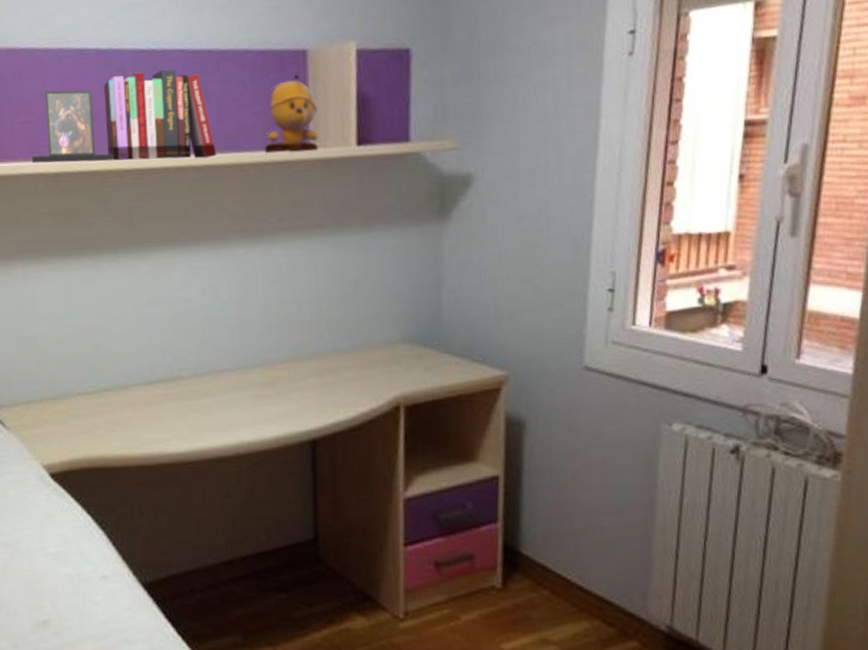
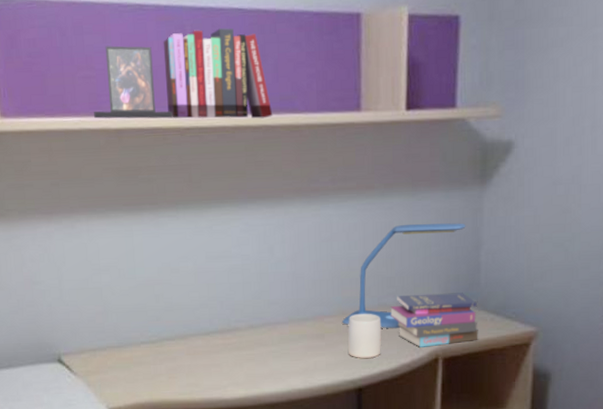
stuffed bear: present [264,74,319,155] -> none [318,37,370,117]
desk lamp: none [293,260,425,375] -> present [342,223,466,329]
mug: none [299,359,337,407] -> present [347,314,382,358]
books: none [345,335,443,395] -> present [390,292,478,347]

